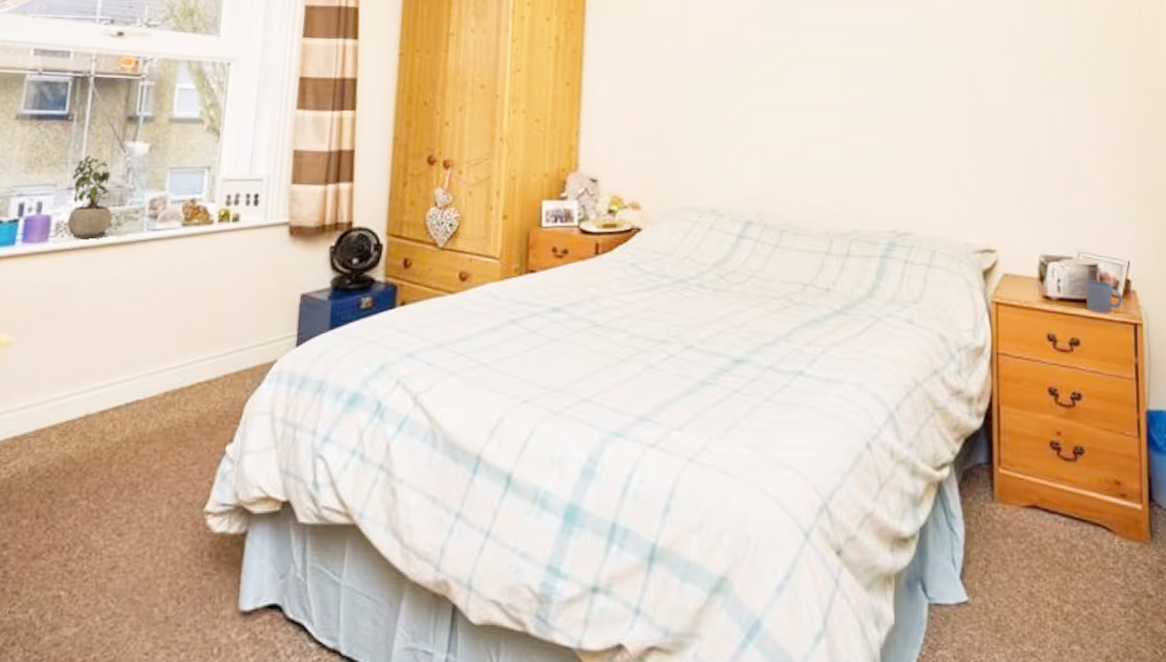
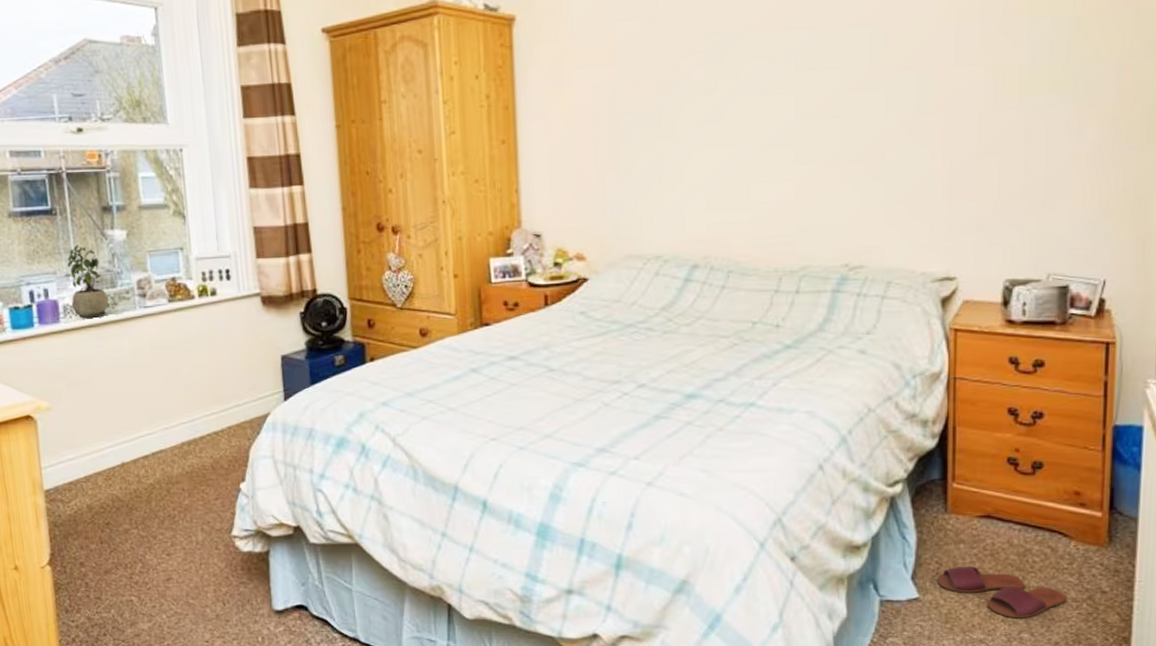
slippers: none [986,563,1115,627] -> present [937,566,1067,619]
mug: present [1084,280,1123,314] -> none [1052,301,1095,335]

